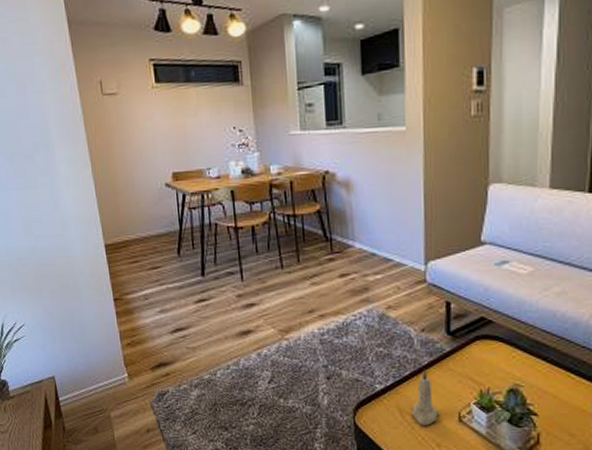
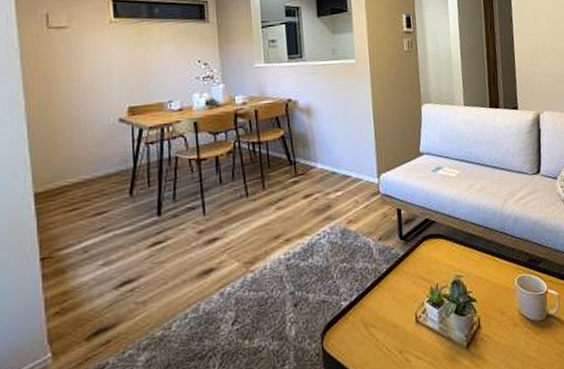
candle: present [412,369,439,425] -> none [375,277,399,335]

